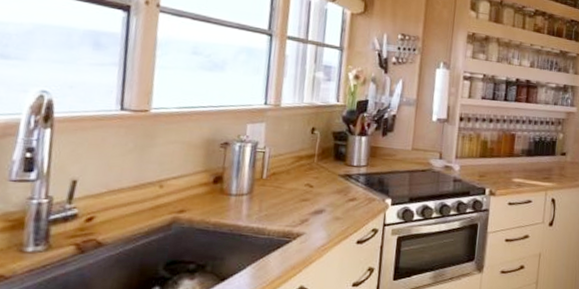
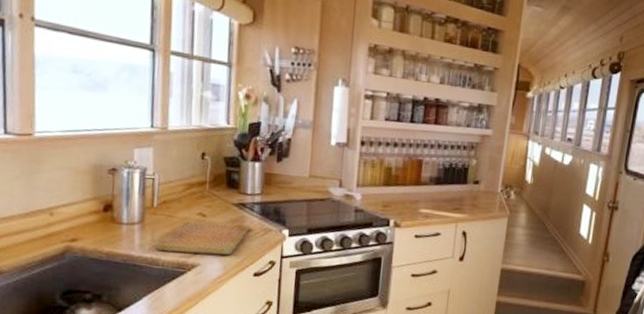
cutting board: none [262,191,354,224] -> present [155,220,249,255]

